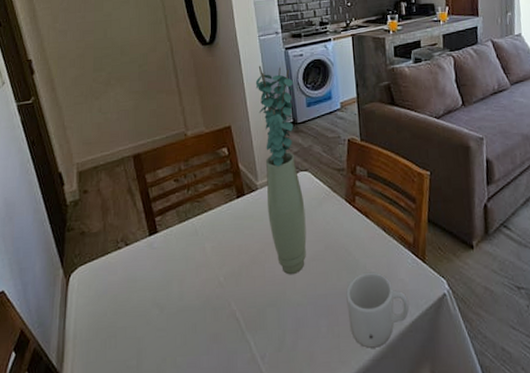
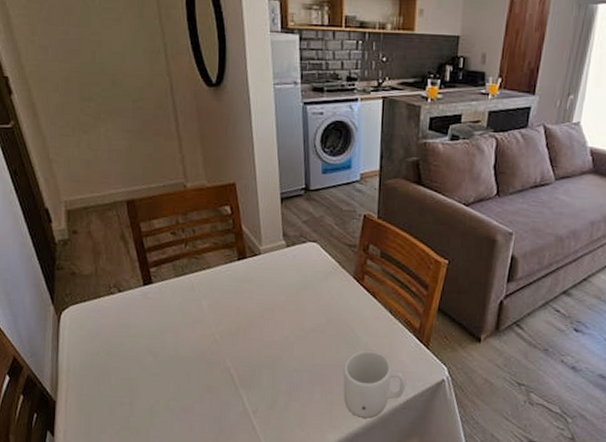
vase: present [255,65,307,275] -> none [266,119,310,342]

